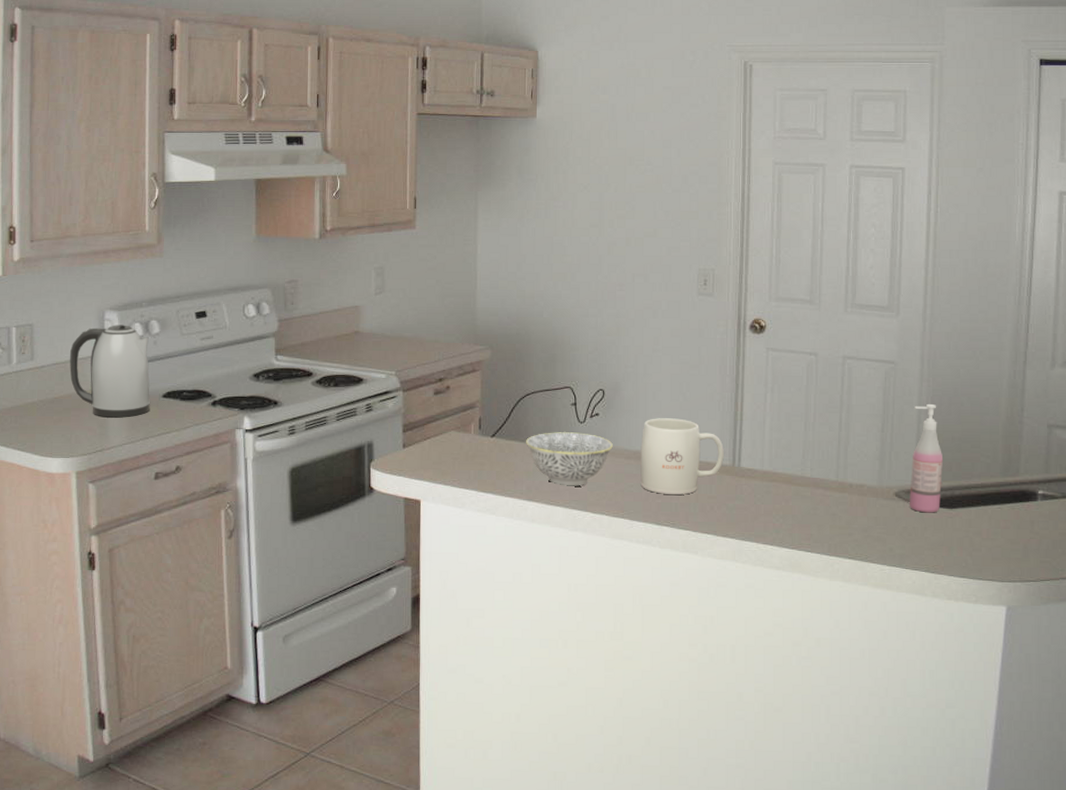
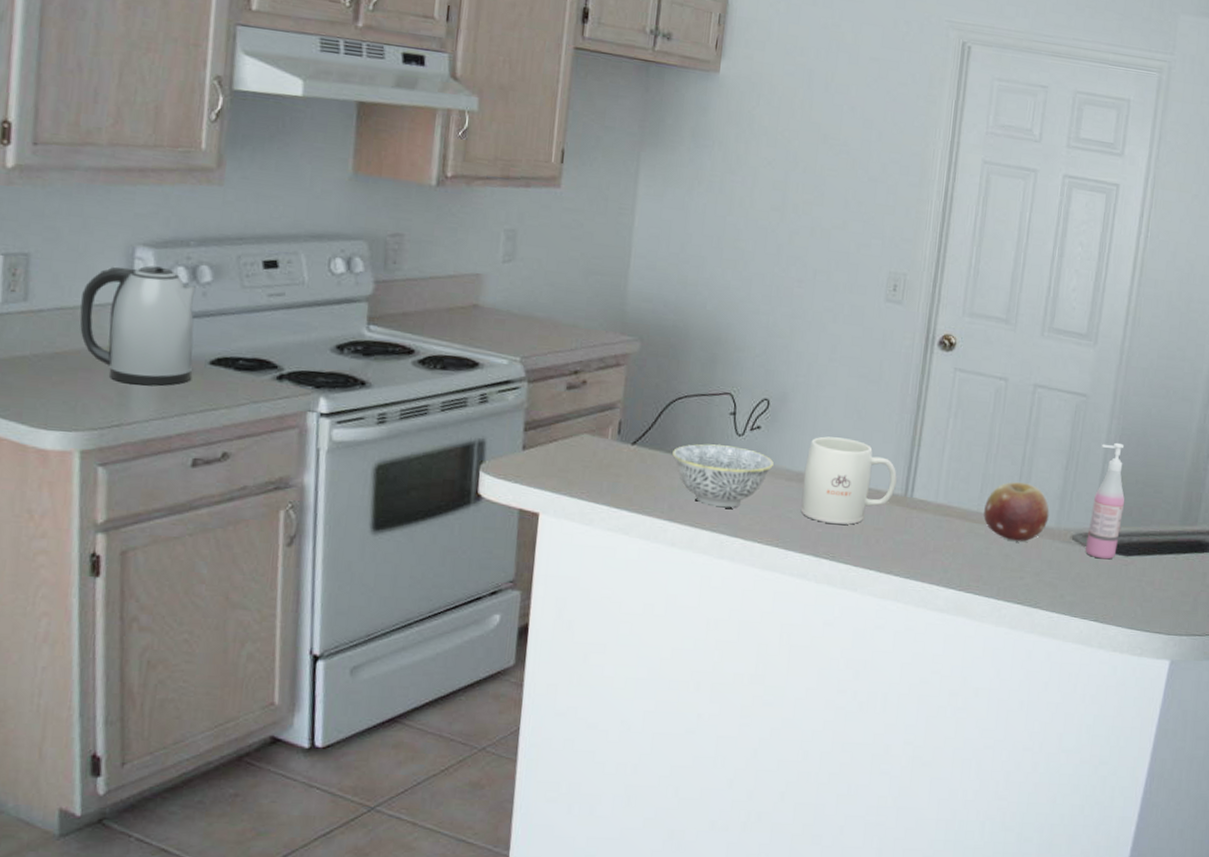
fruit: none [808,447,870,501] -> present [983,482,1050,542]

